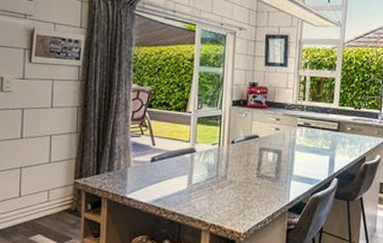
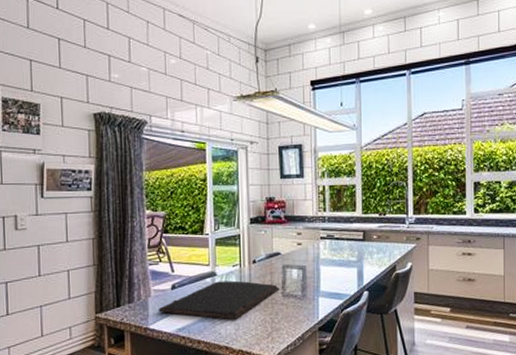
cutting board: none [137,157,255,196] -> present [159,280,279,320]

